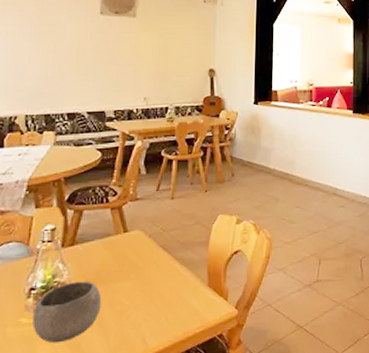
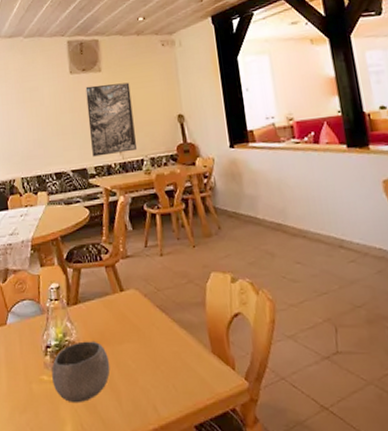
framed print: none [113,30,165,100] -> present [85,82,138,157]

